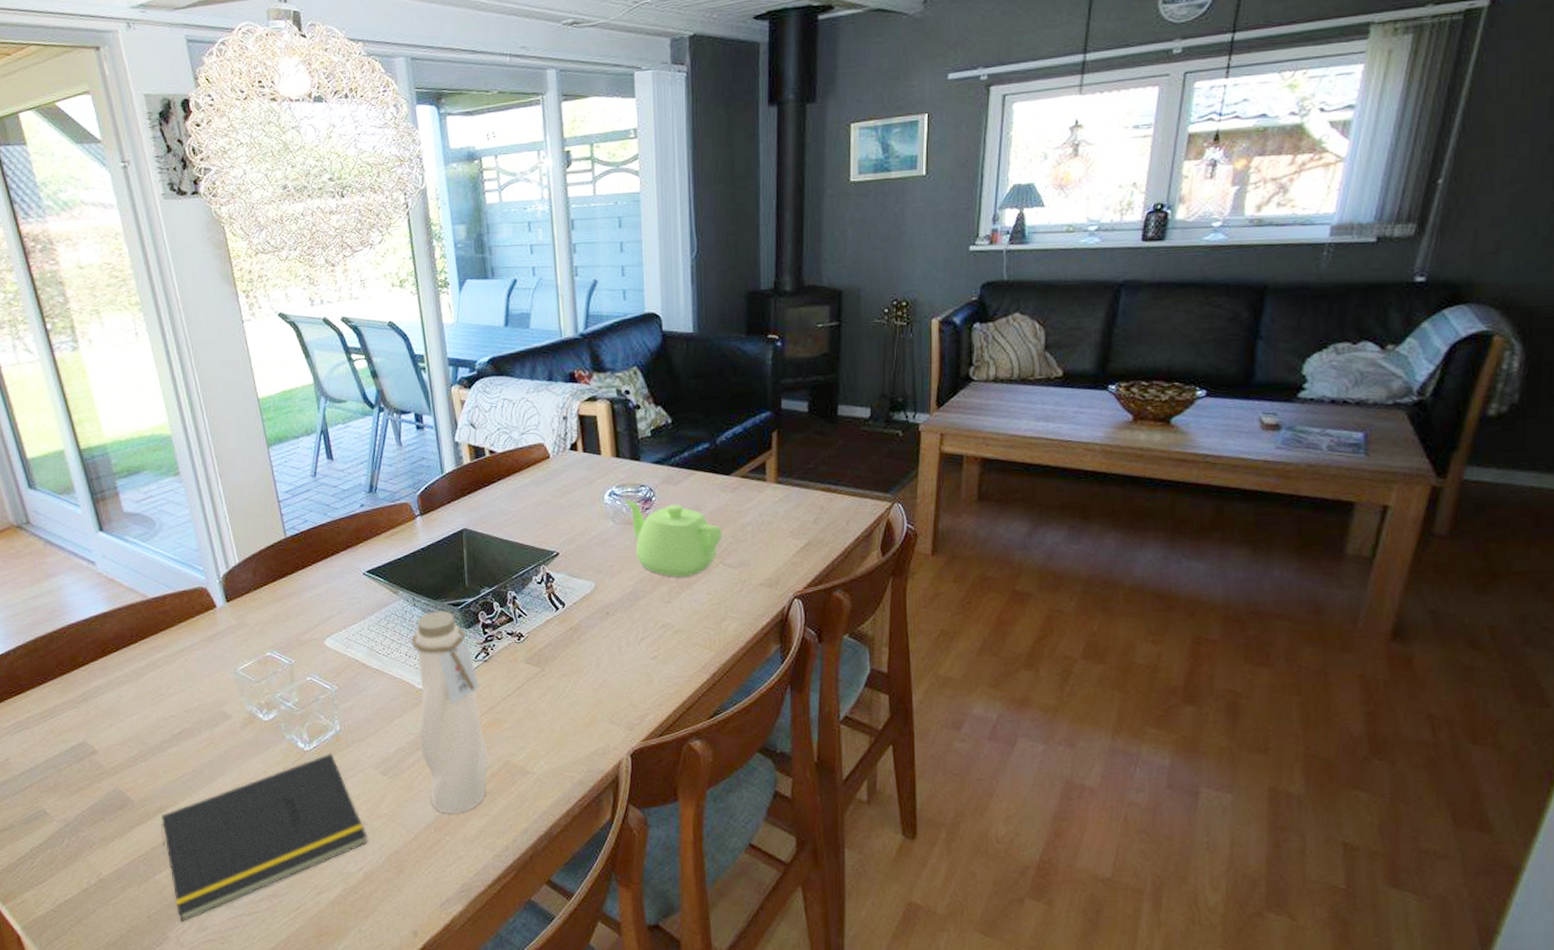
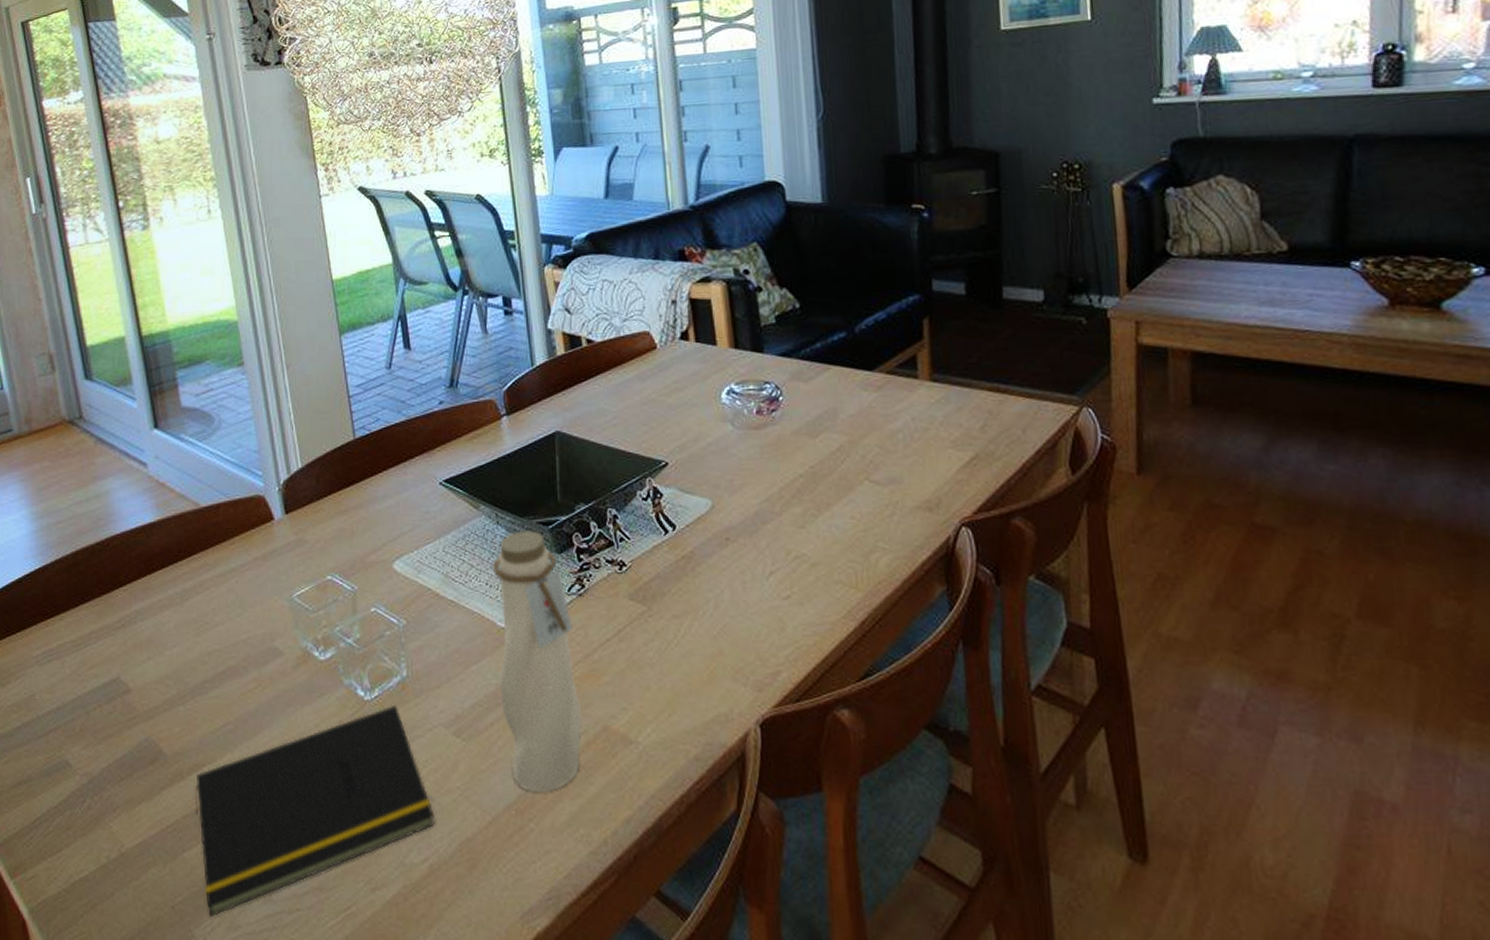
teapot: present [624,499,722,578] -> none [745,398,867,497]

